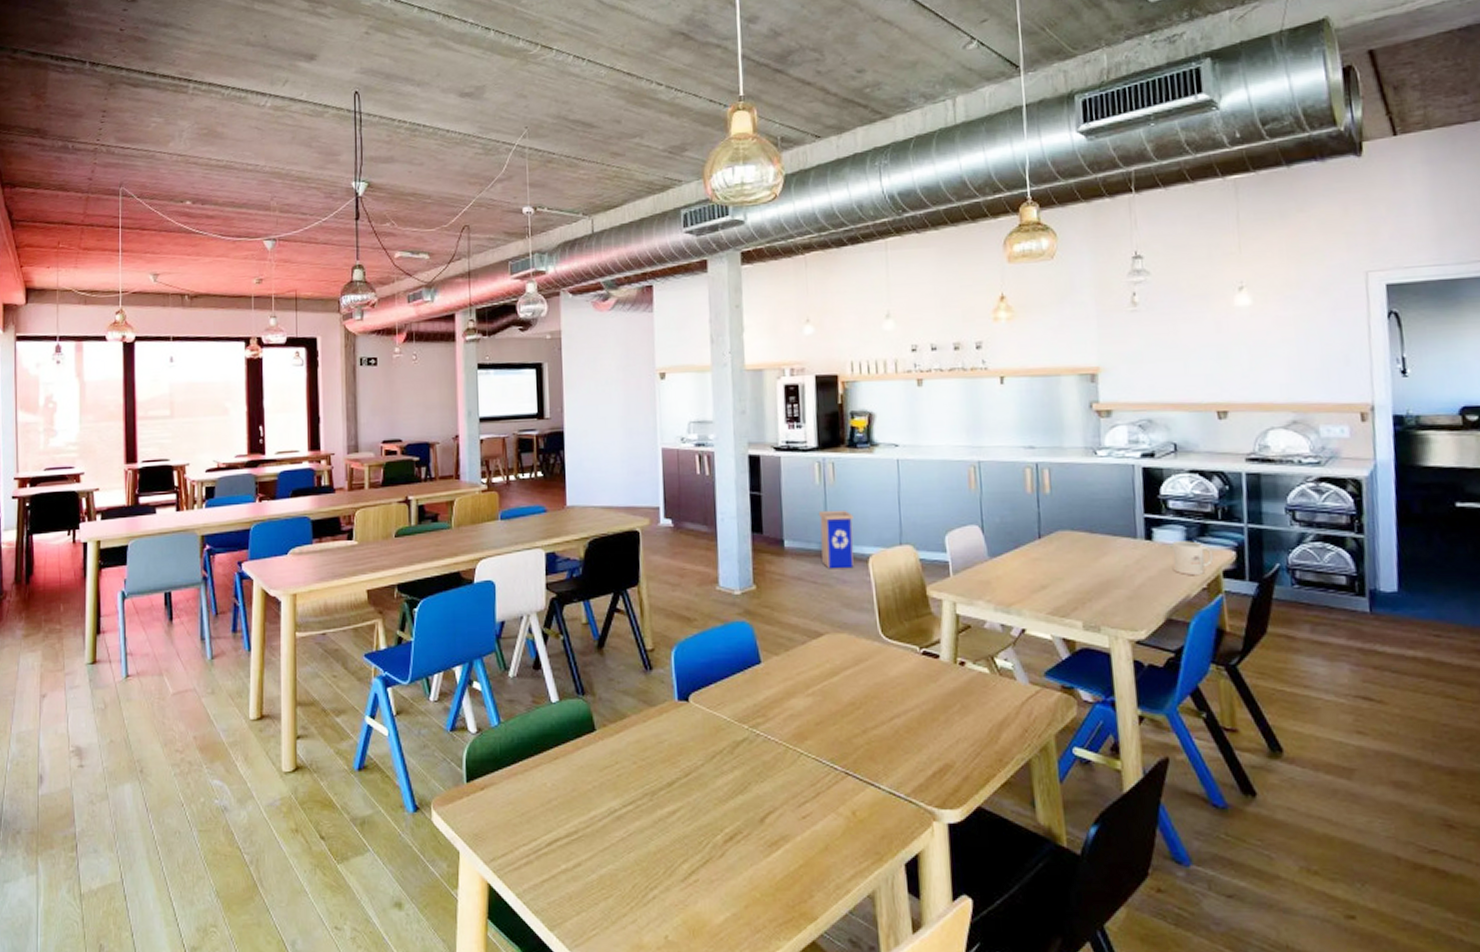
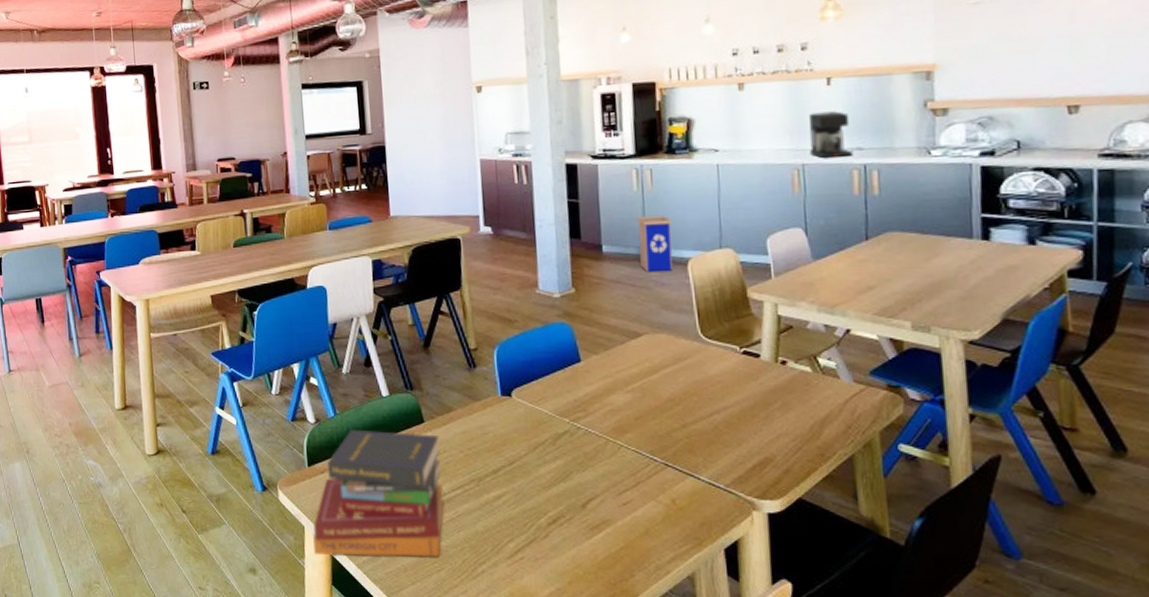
books: none [469,739,614,885] -> present [313,429,444,558]
coffee maker: none [984,409,1026,457] -> present [808,111,854,159]
mug: present [1171,541,1214,576] -> none [1010,240,1058,276]

